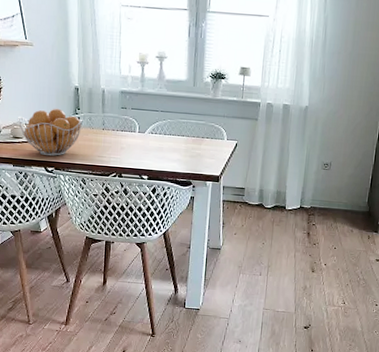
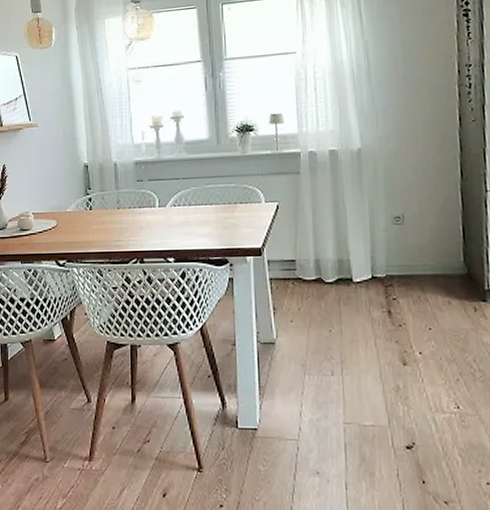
fruit basket: present [17,108,83,156] -> none [23,191,95,248]

